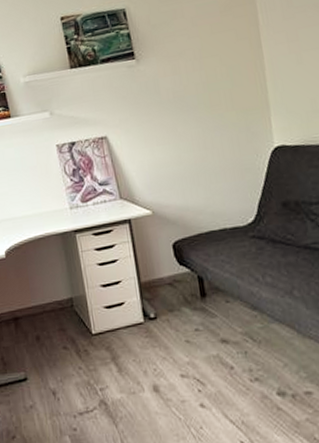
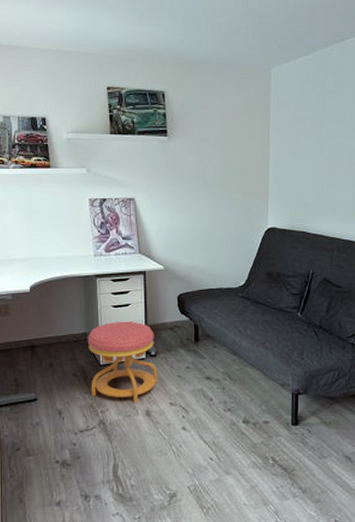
stool: none [74,279,163,377] -> present [87,321,158,403]

